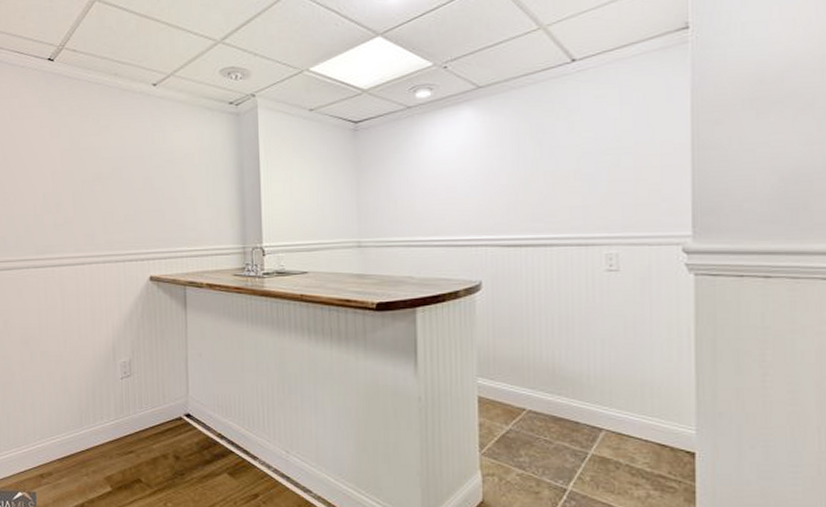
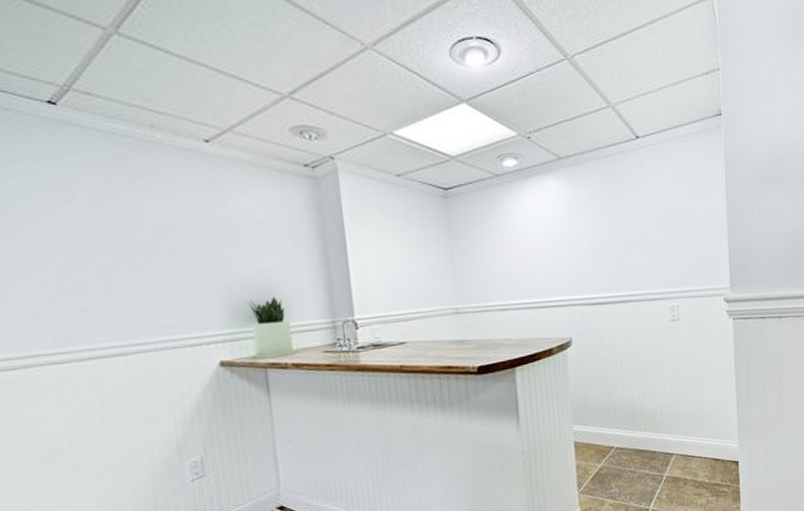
planter: none [174,222,212,277] -> present [247,297,298,359]

